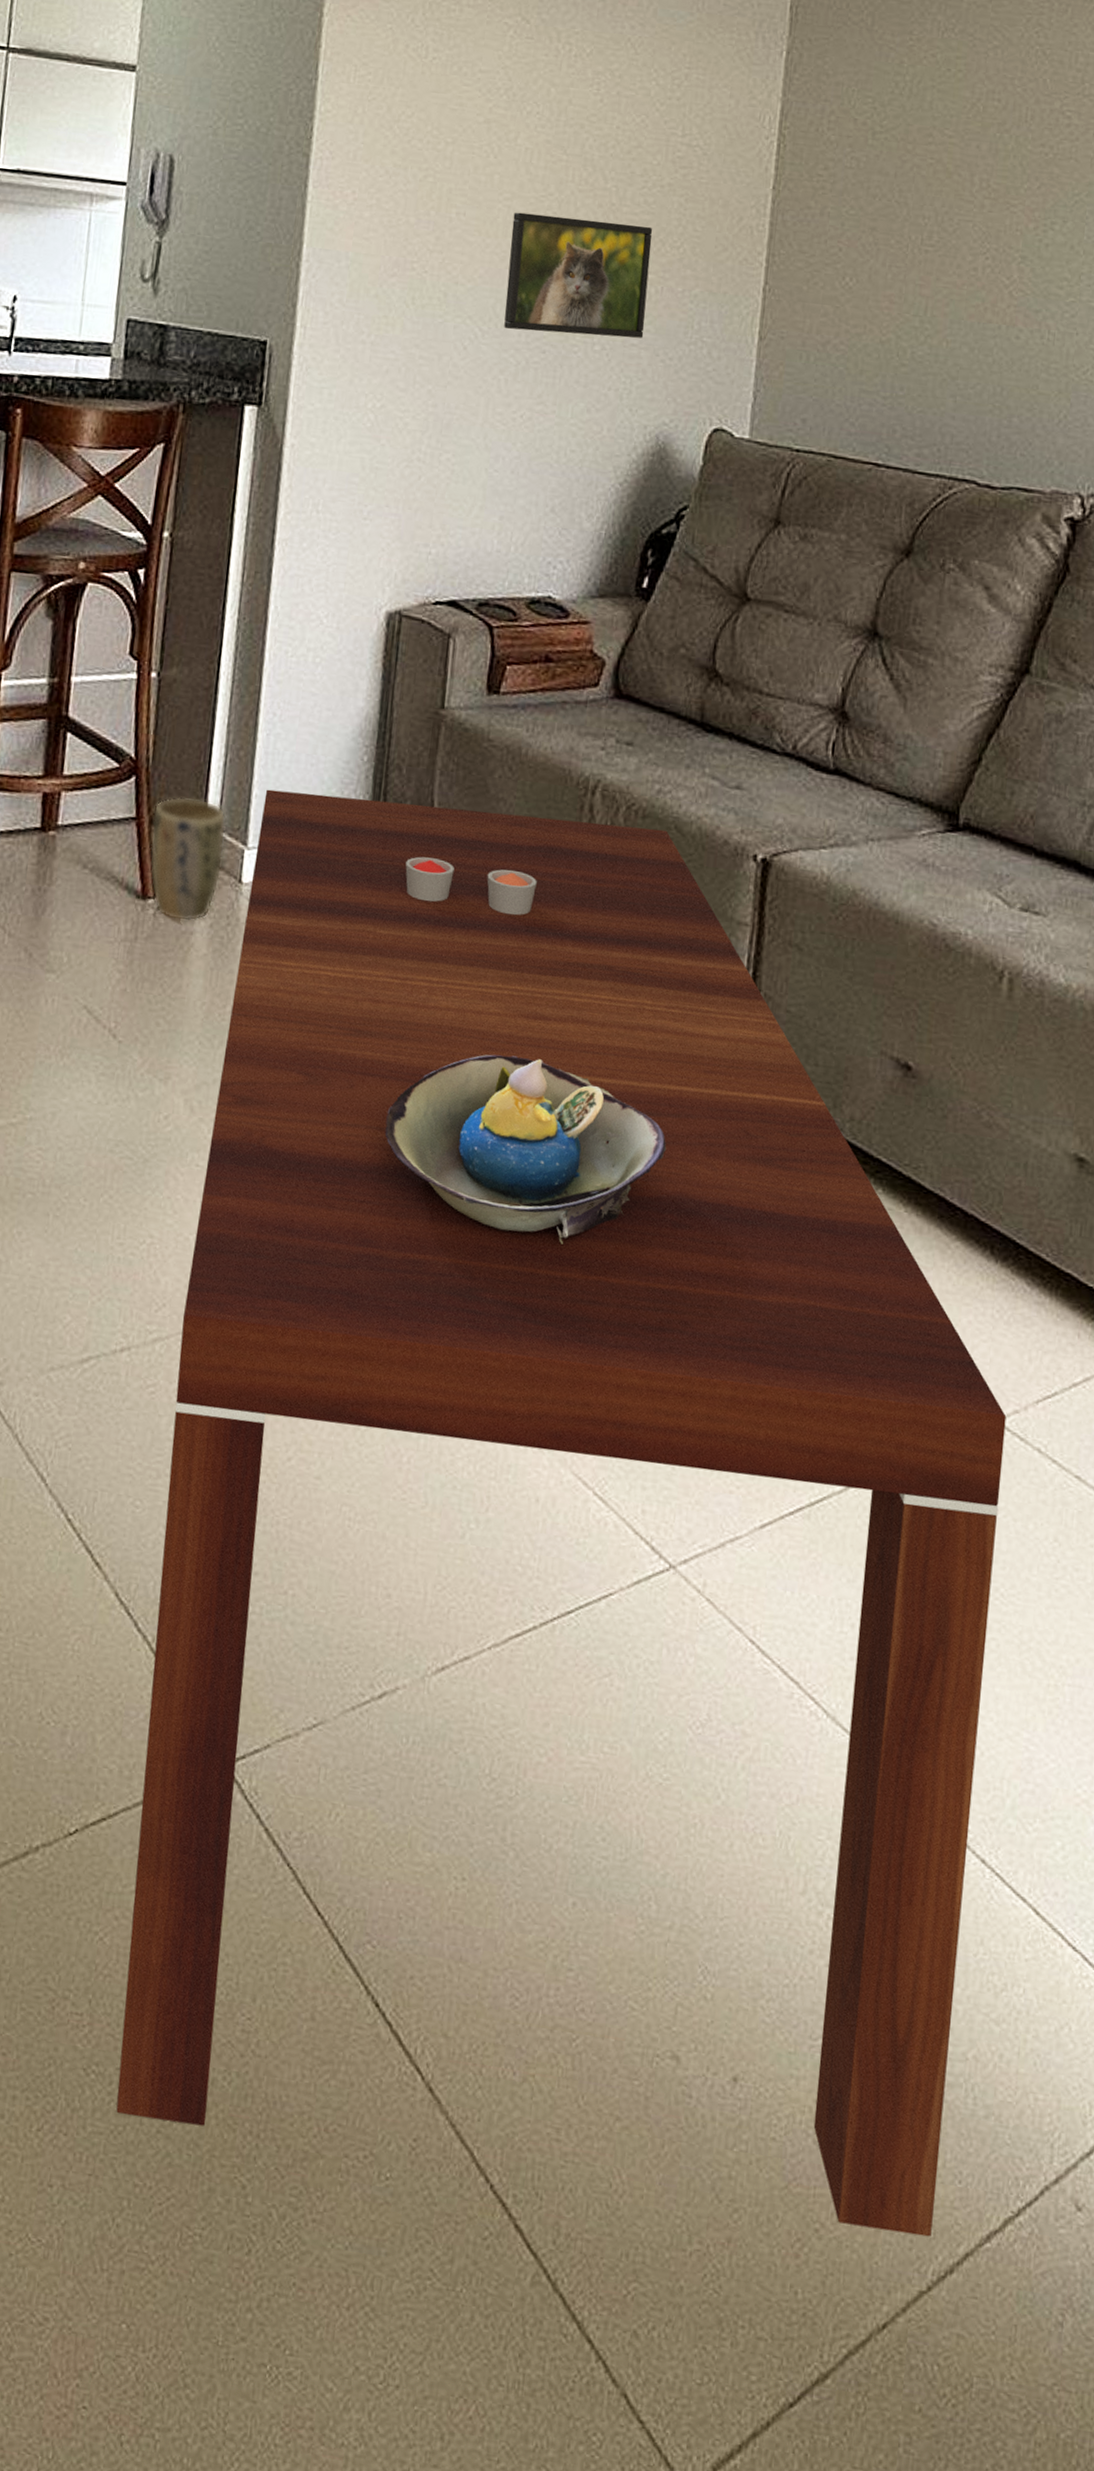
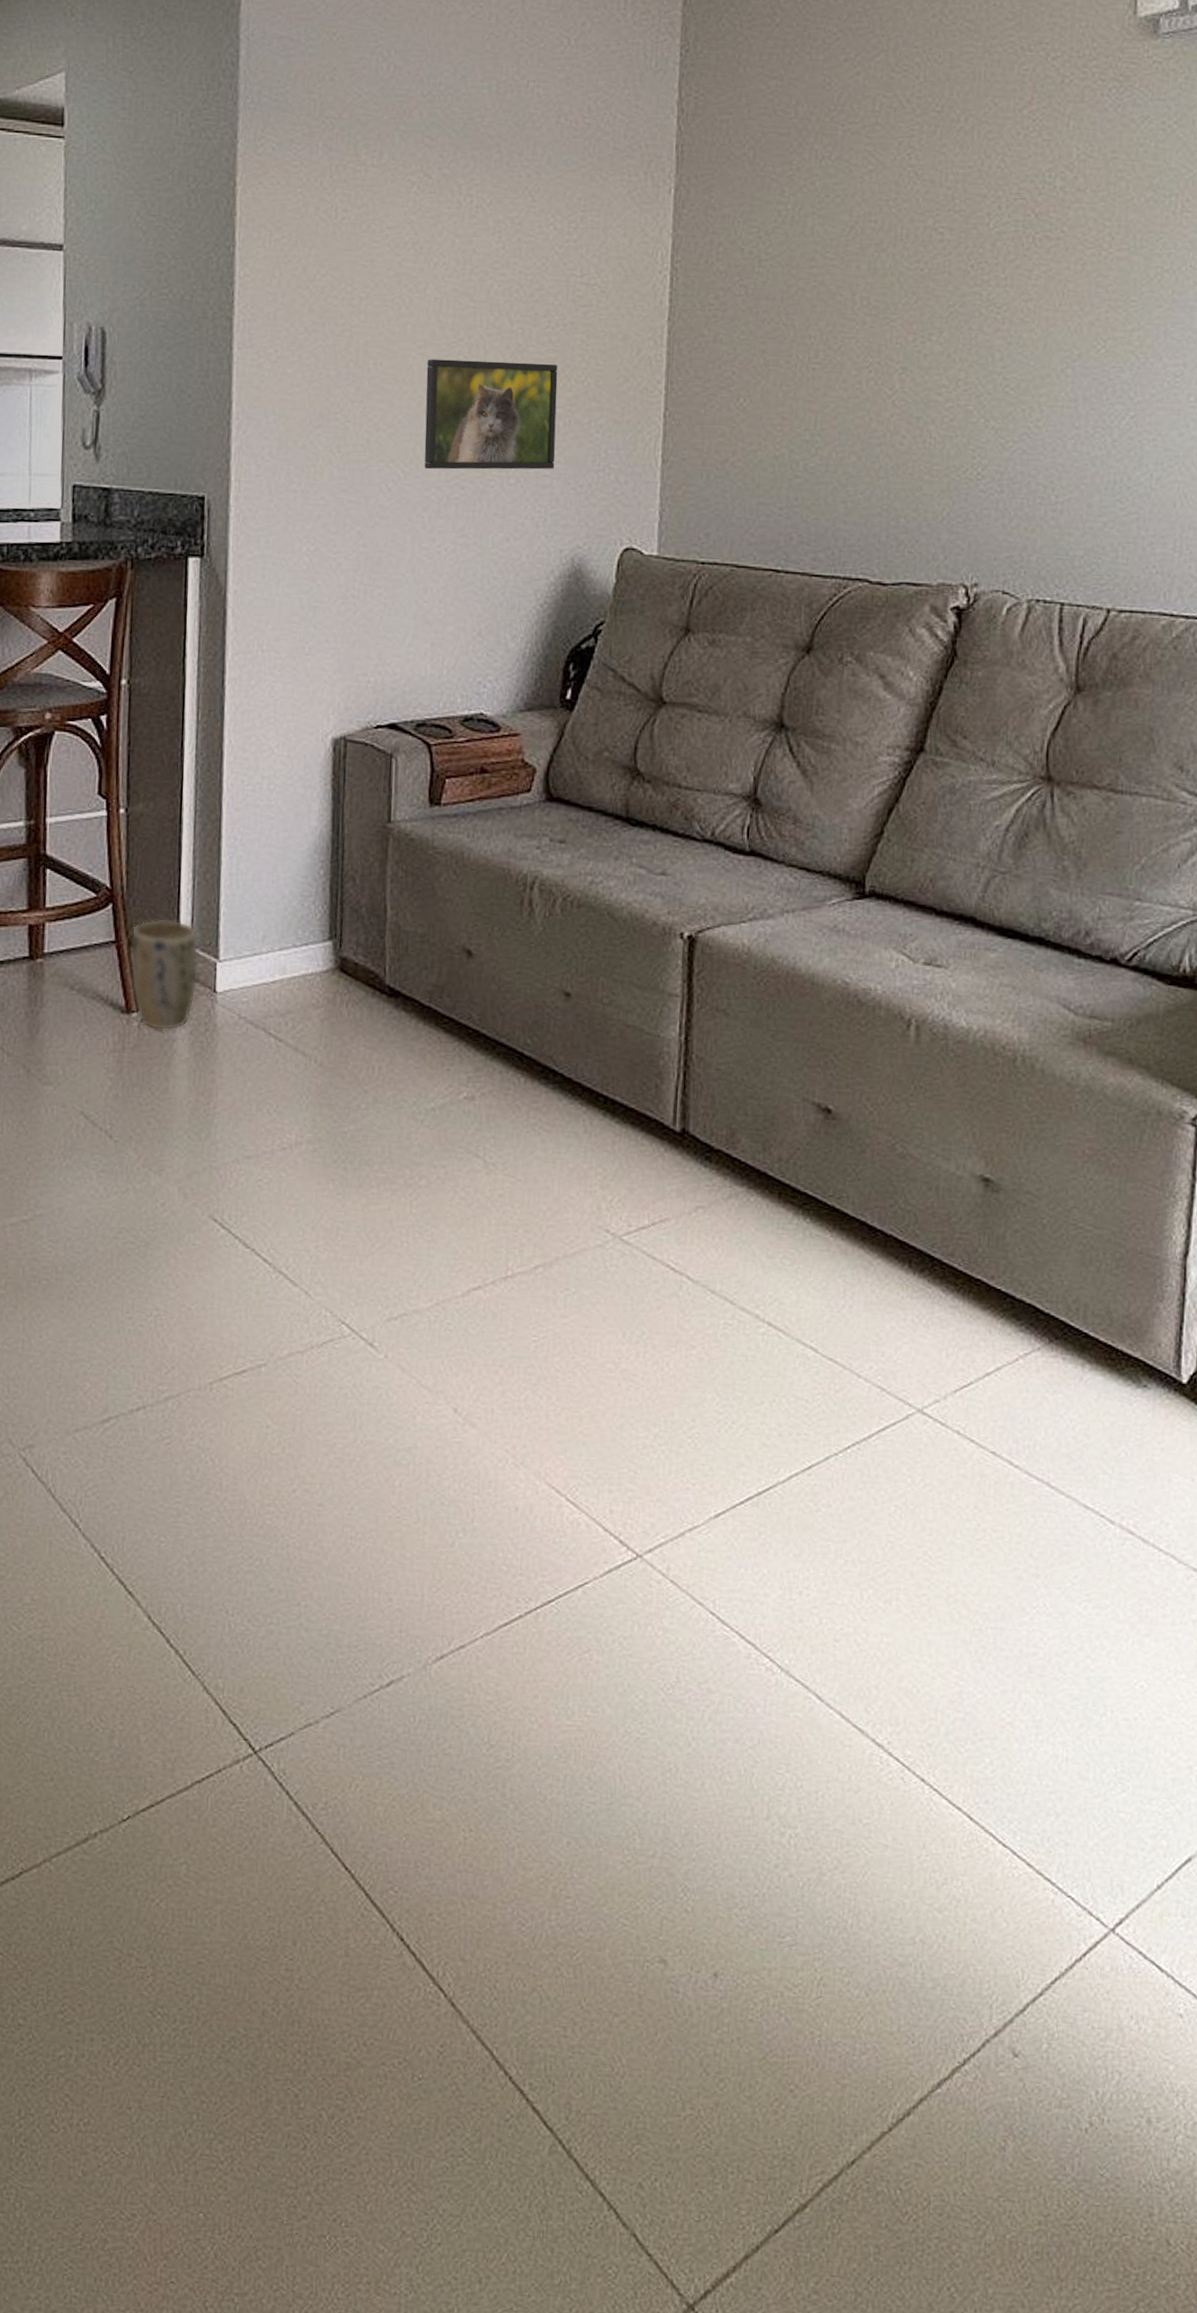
coffee table: present [116,789,1007,2237] -> none [181,906,928,2088]
decorative bowl: present [385,1054,667,1244] -> none [361,1127,615,1288]
candle: present [405,856,537,916] -> none [364,957,485,1003]

